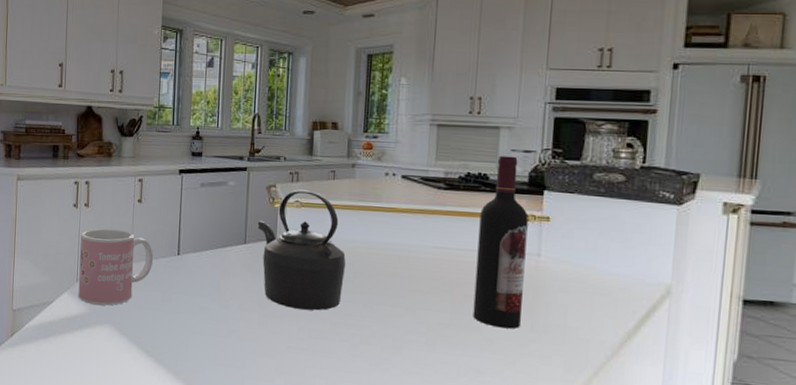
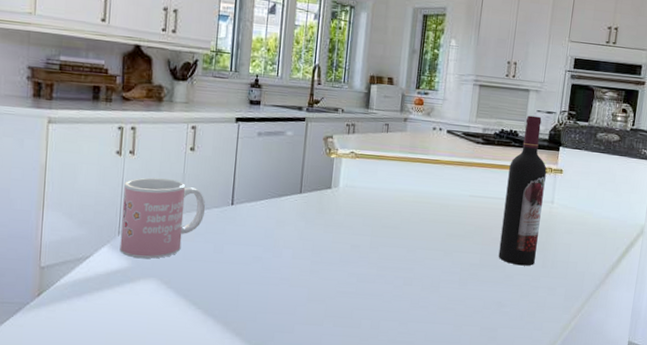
kettle: present [257,189,346,311] -> none [313,141,395,256]

